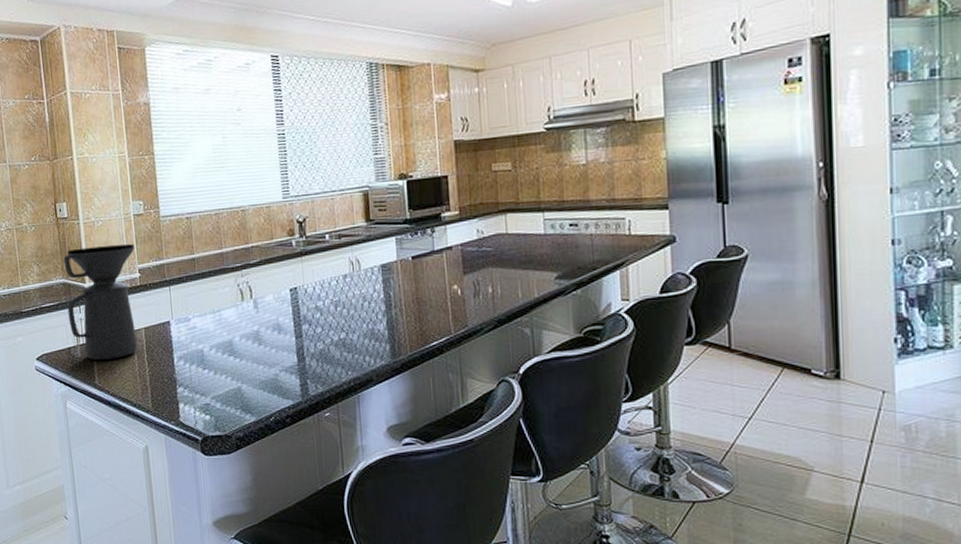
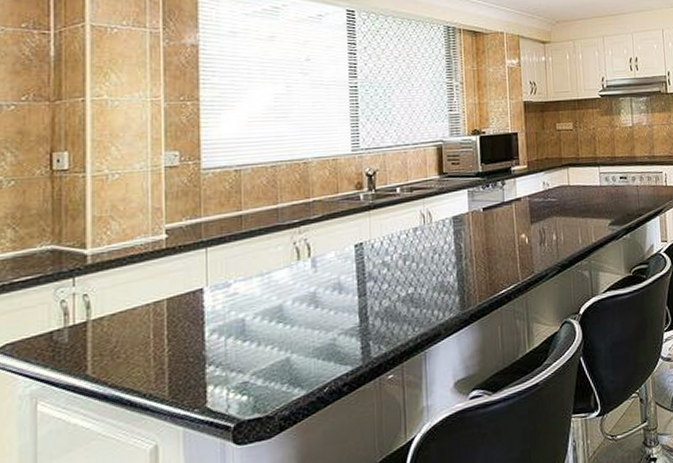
coffee maker: present [63,244,138,360] -> none [54,200,163,345]

